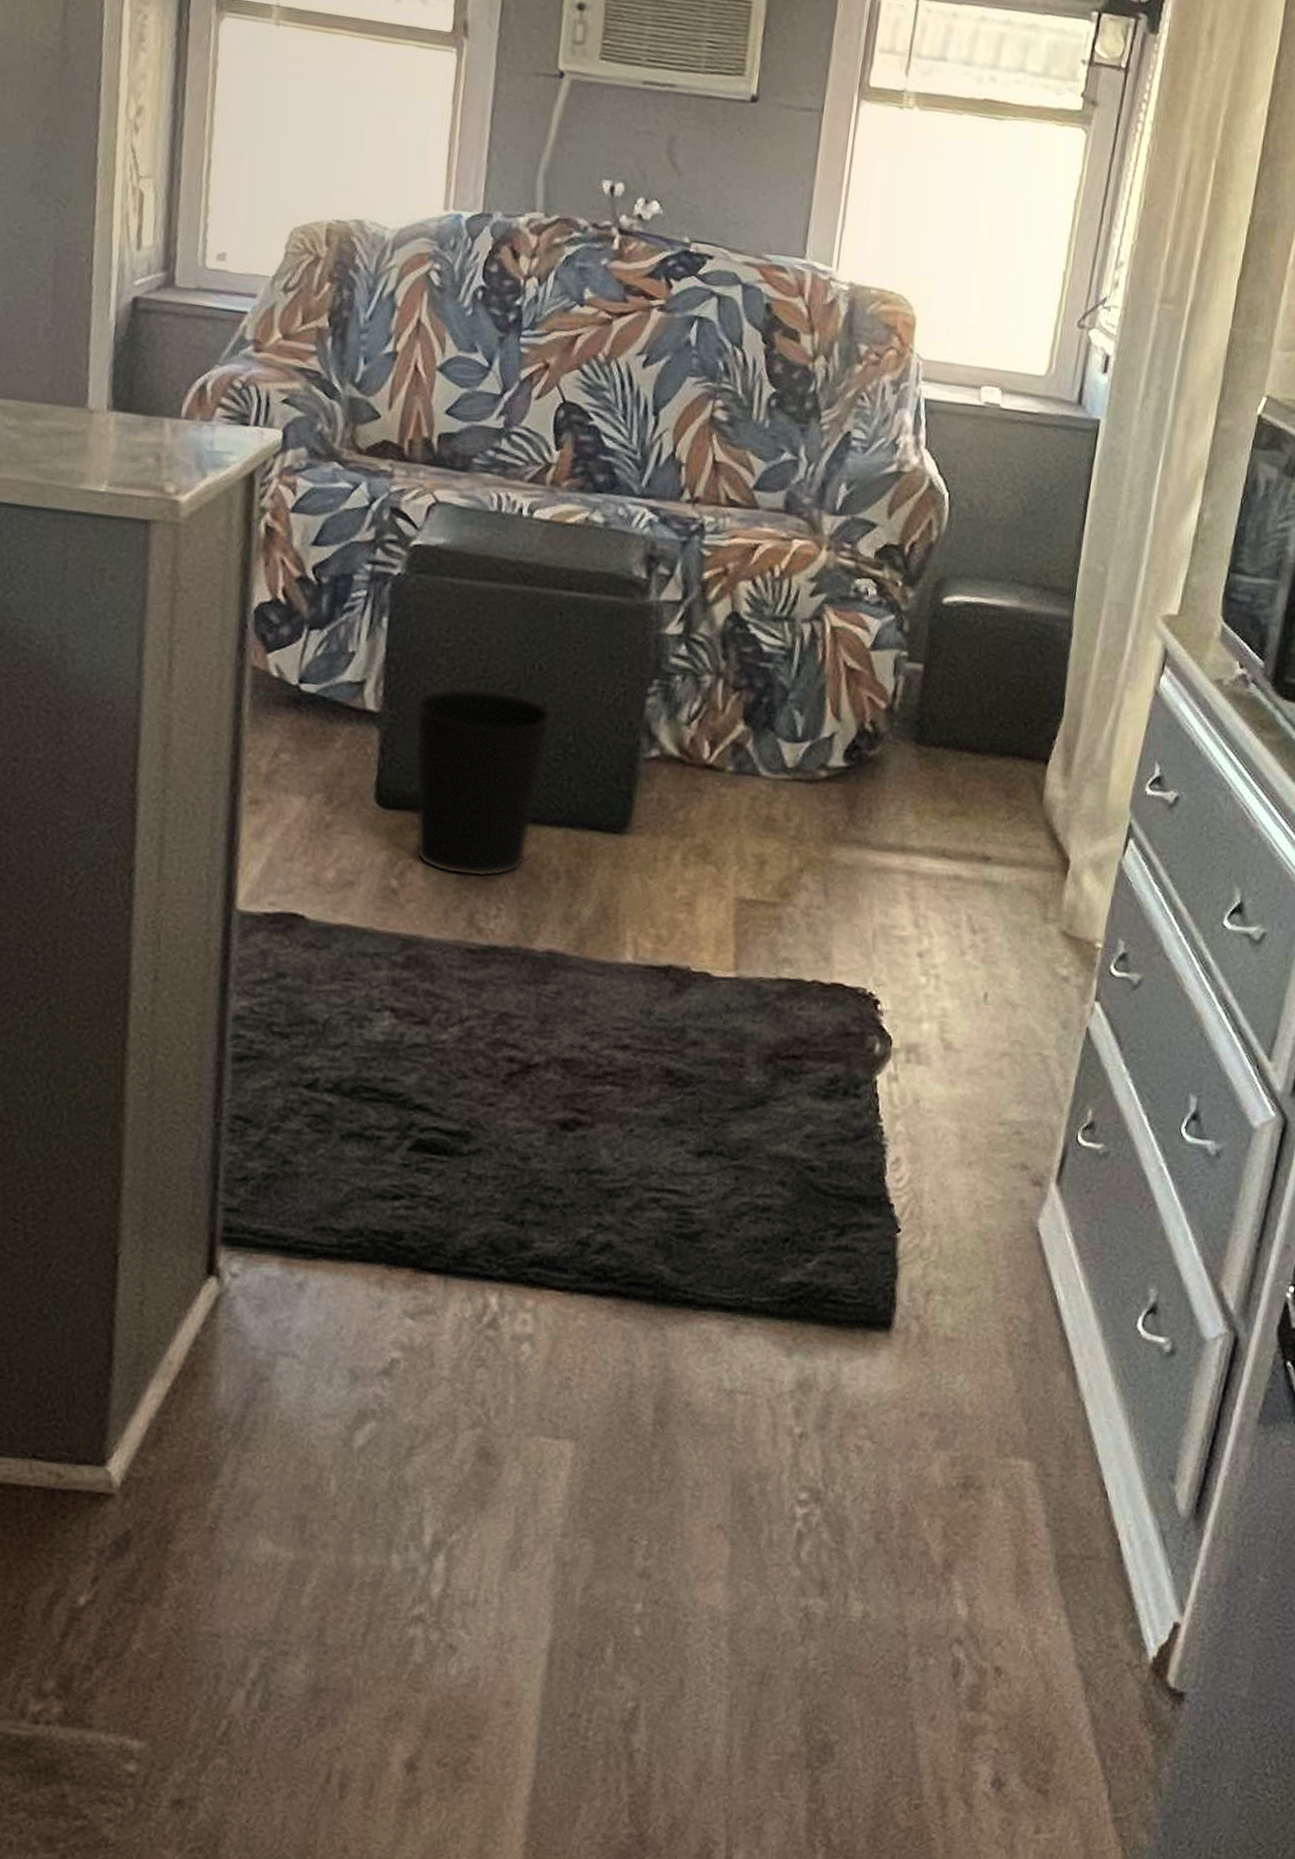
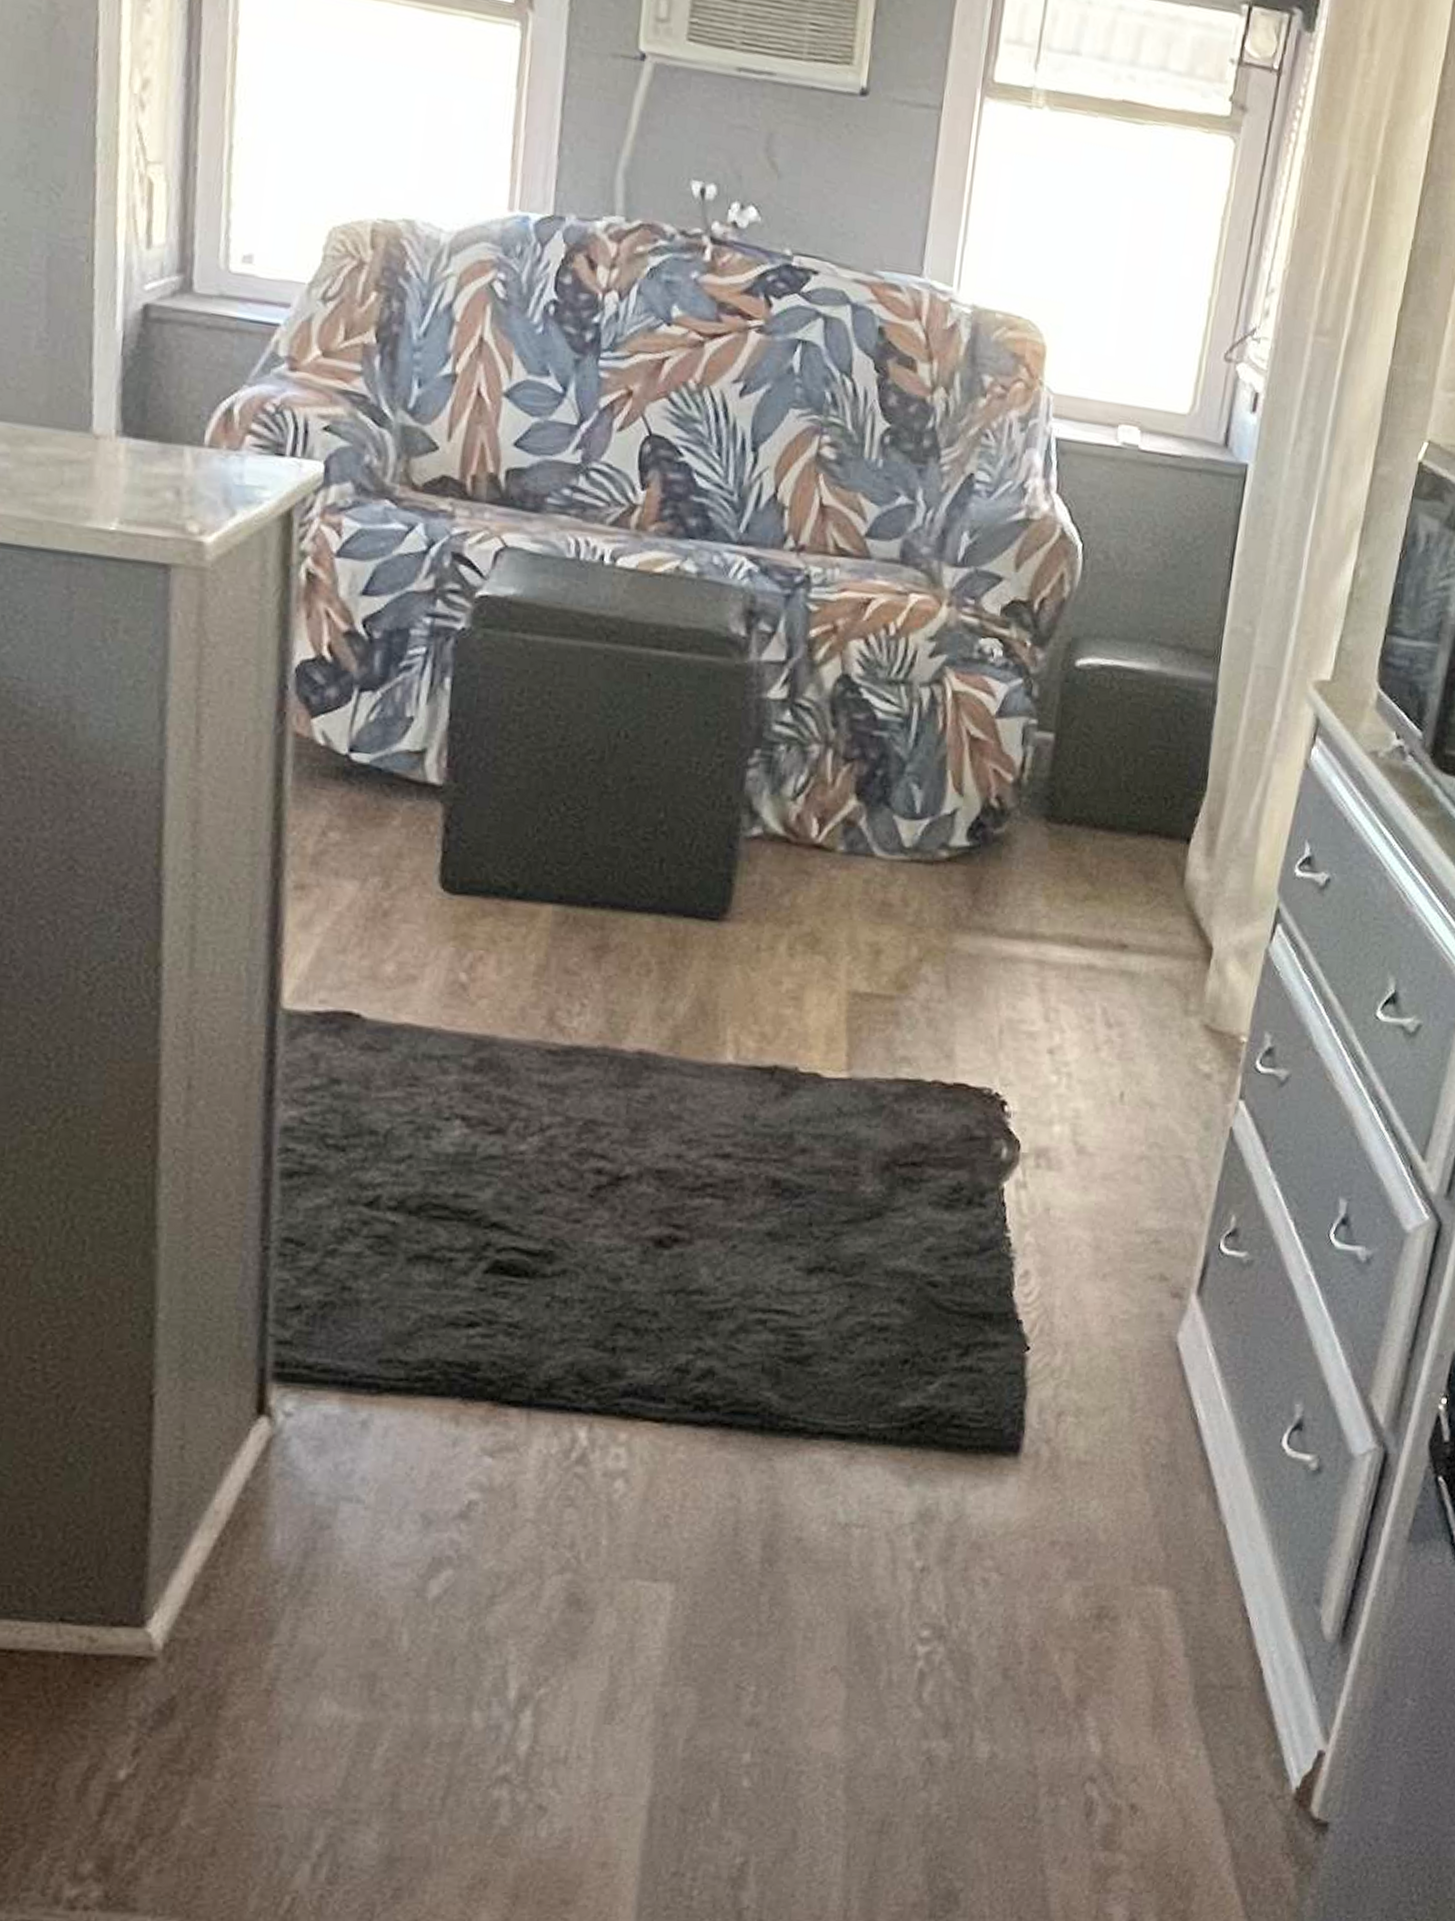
wastebasket: present [413,687,555,878] -> none [482,757,644,971]

